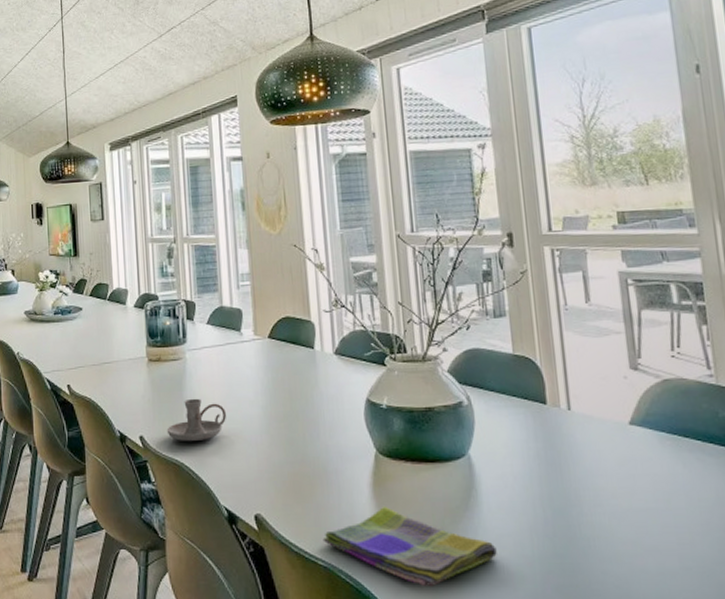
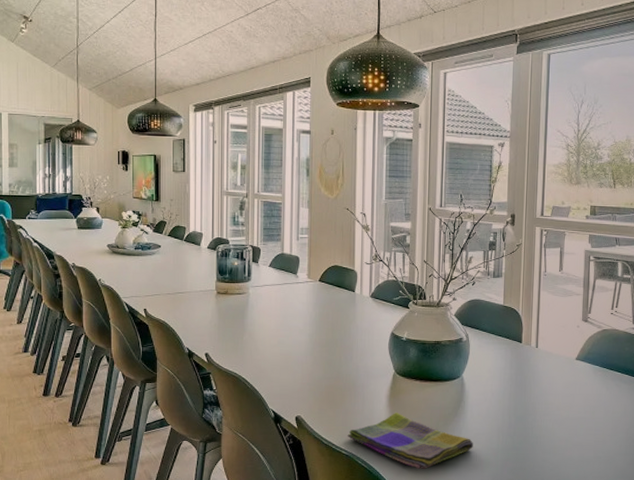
candle holder: present [166,398,226,441] -> none [229,325,279,359]

